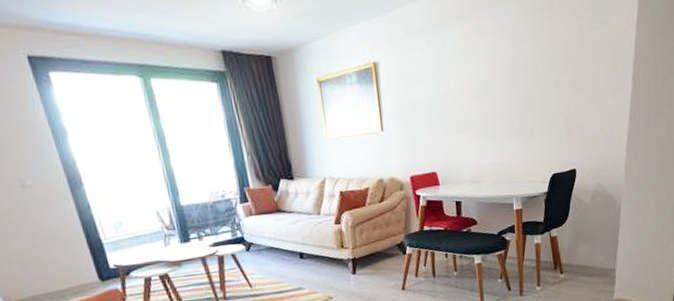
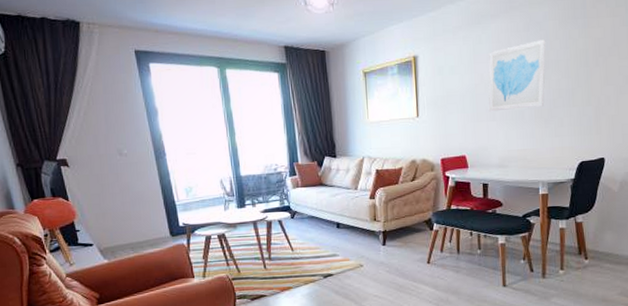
wall art: none [455,44,515,124] -> present [488,39,546,112]

